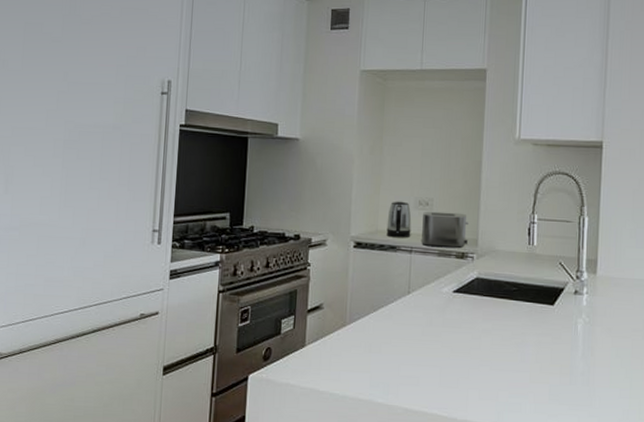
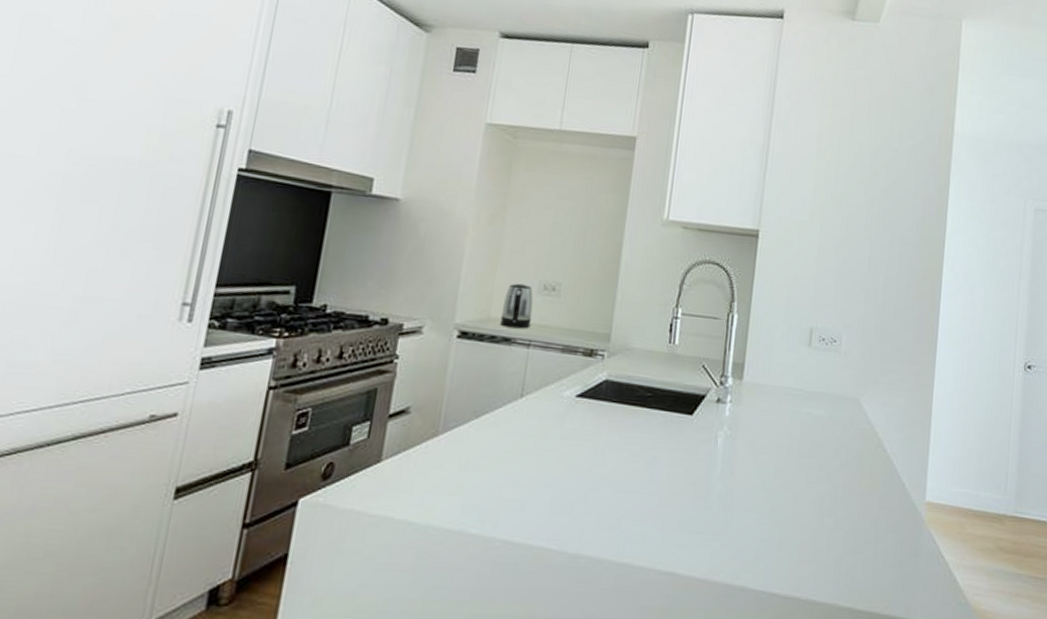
toaster: present [420,211,470,249] -> none [542,297,602,345]

